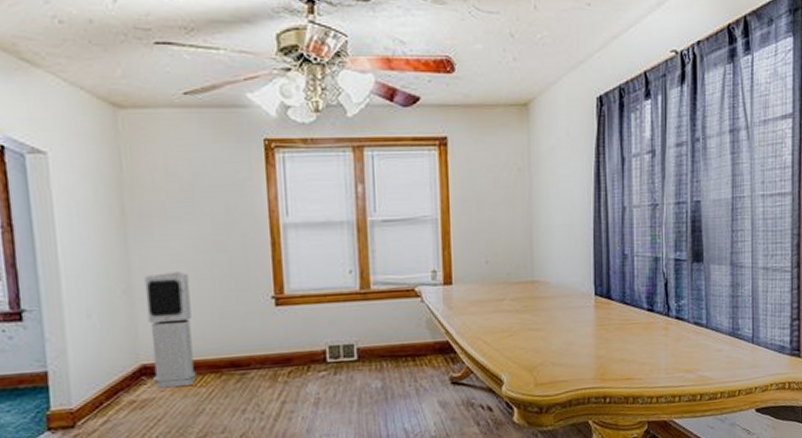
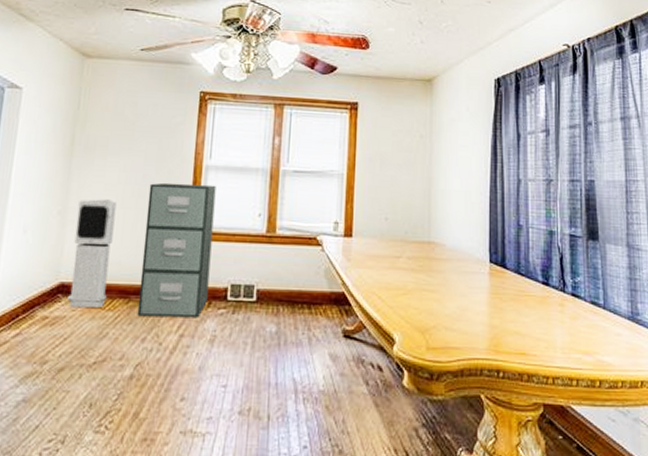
filing cabinet: none [222,244,306,389] -> present [137,182,216,318]

